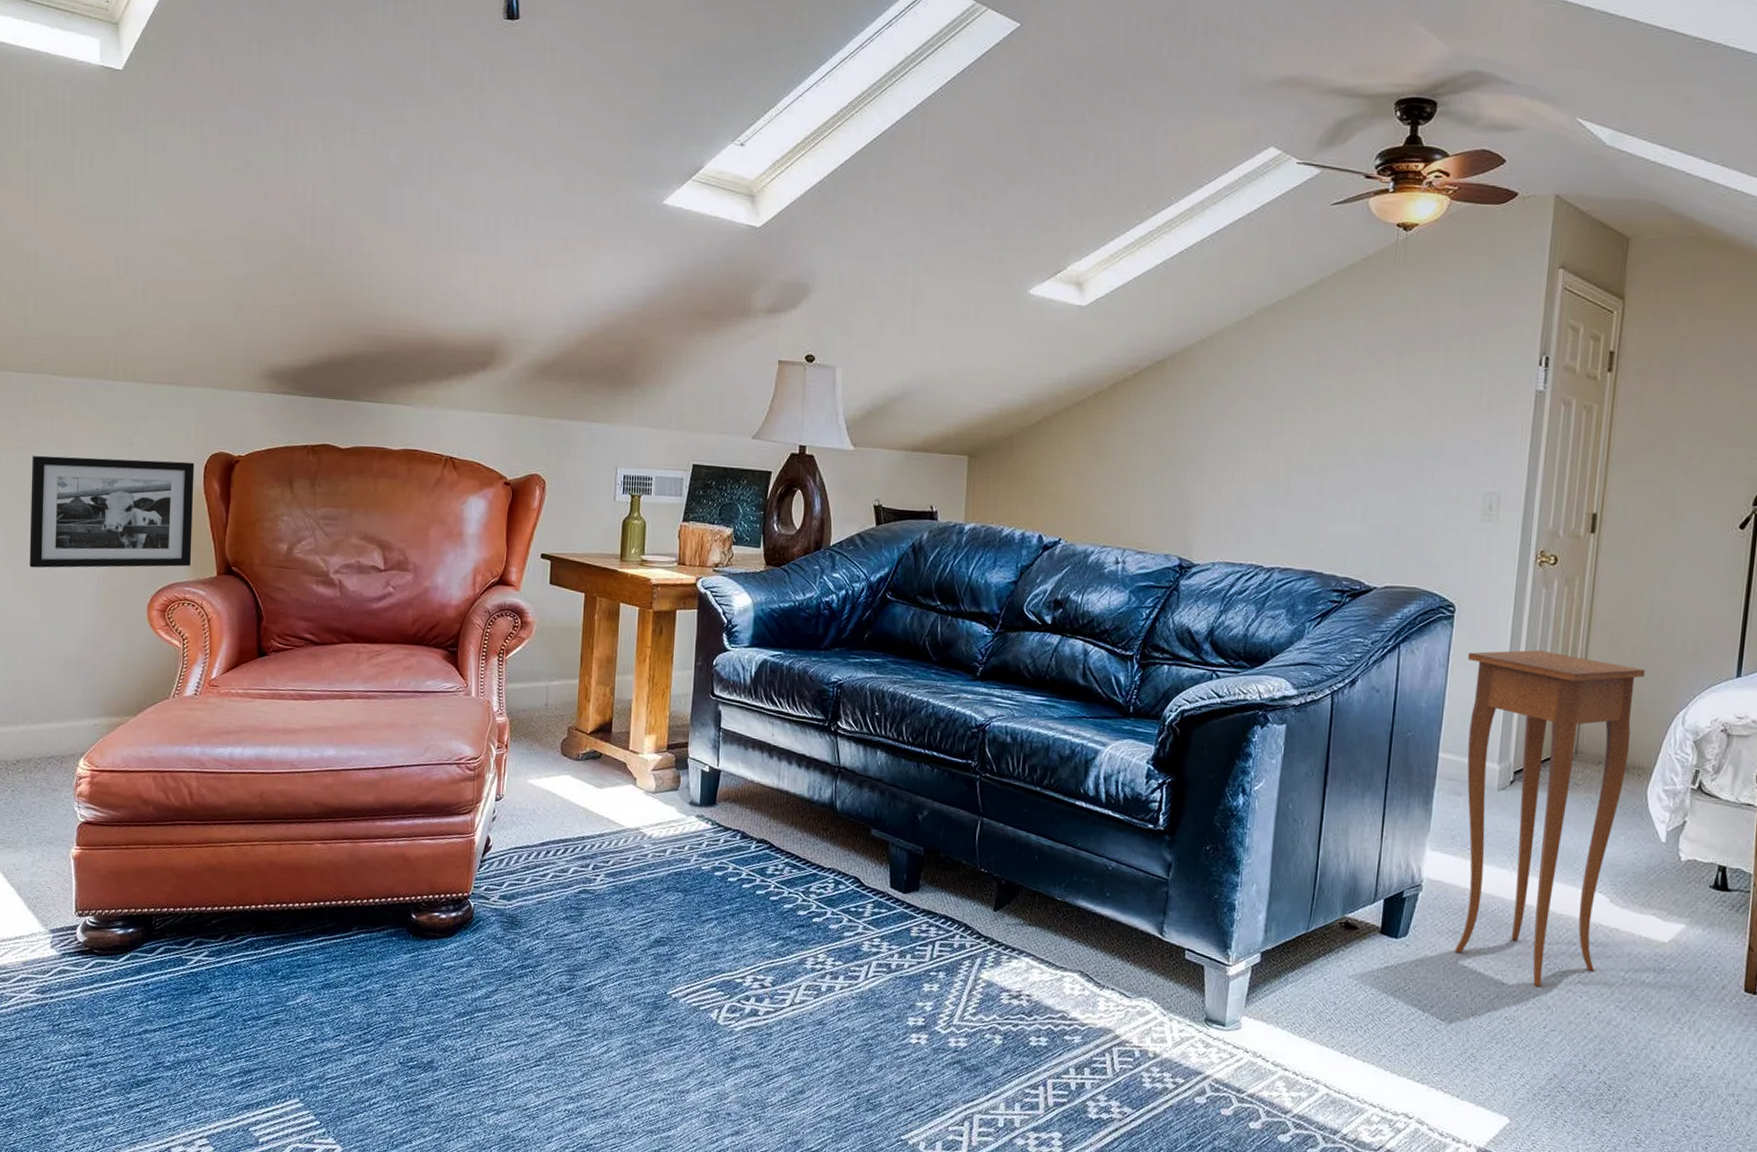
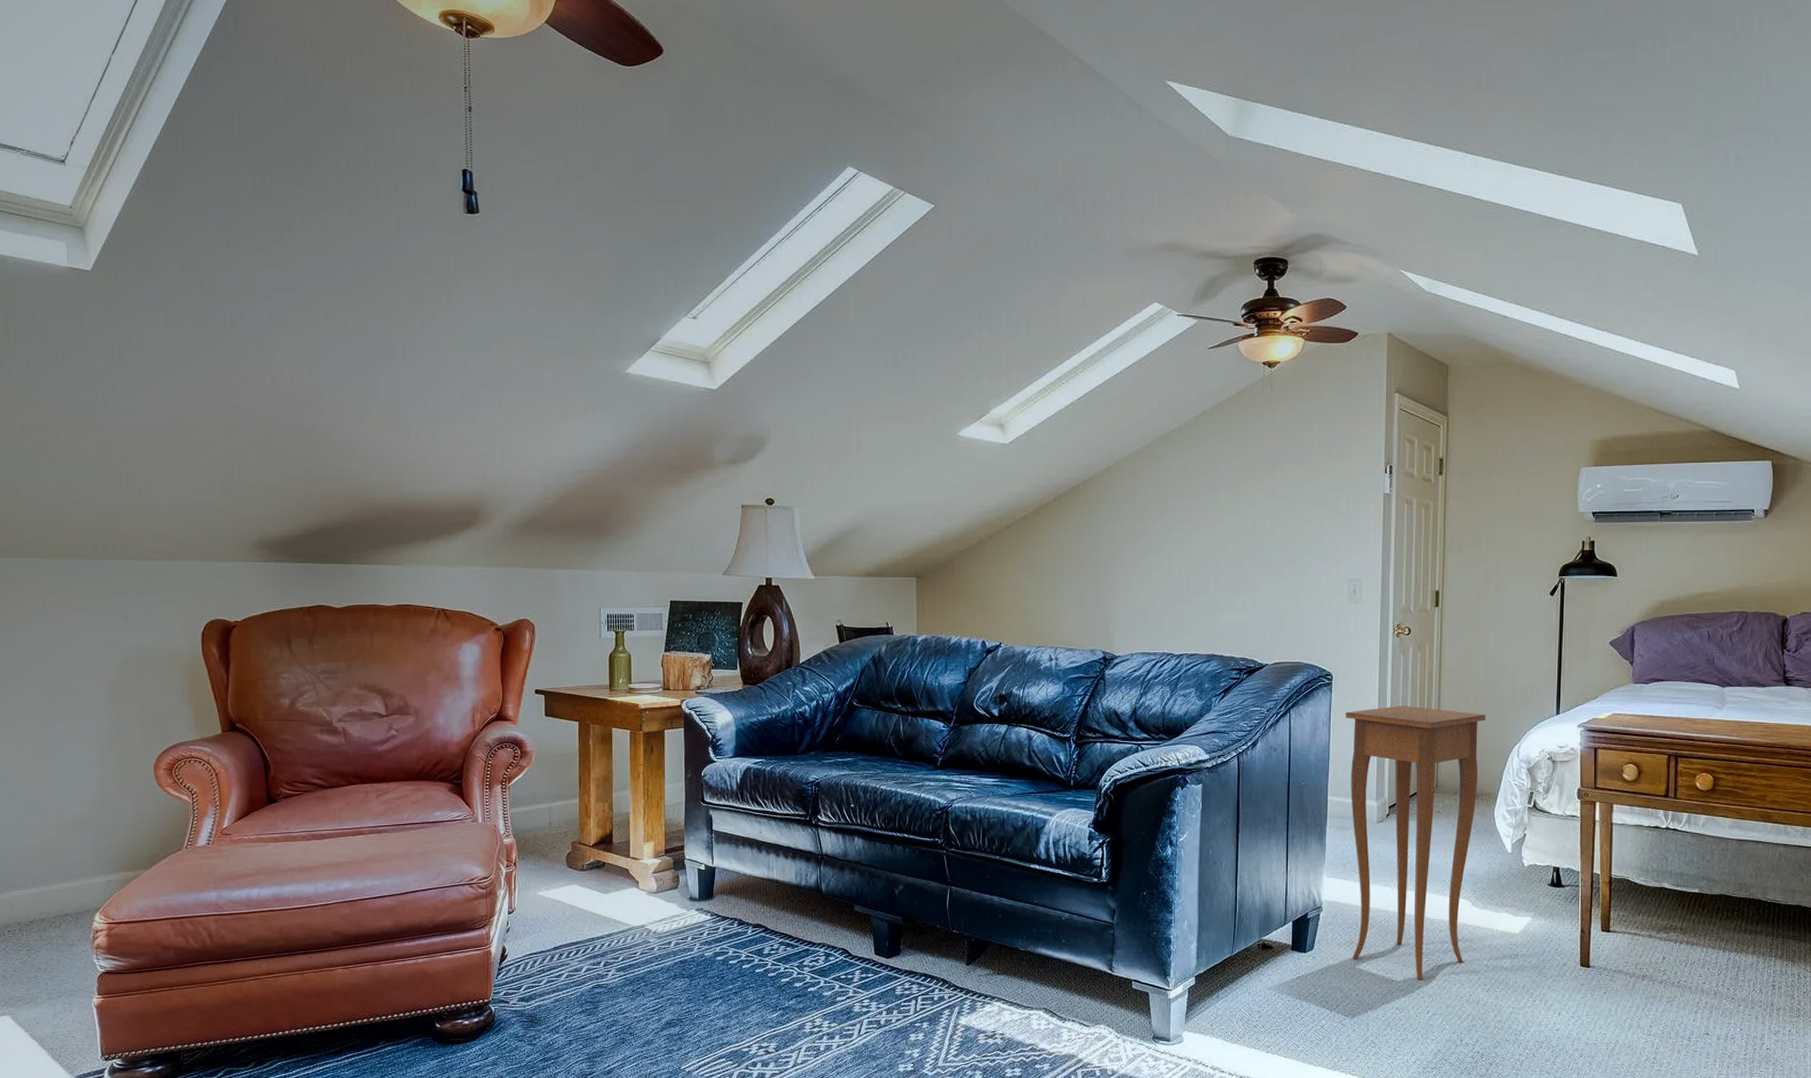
picture frame: present [29,455,194,568] -> none [25,630,195,740]

